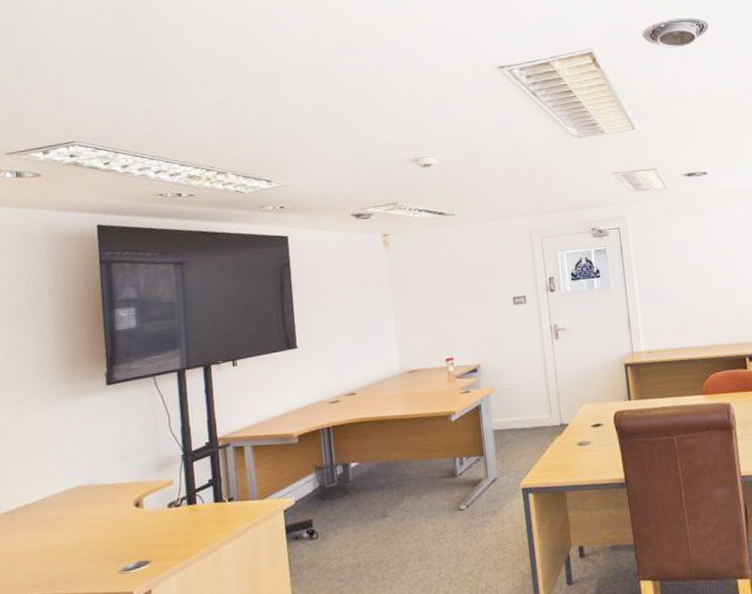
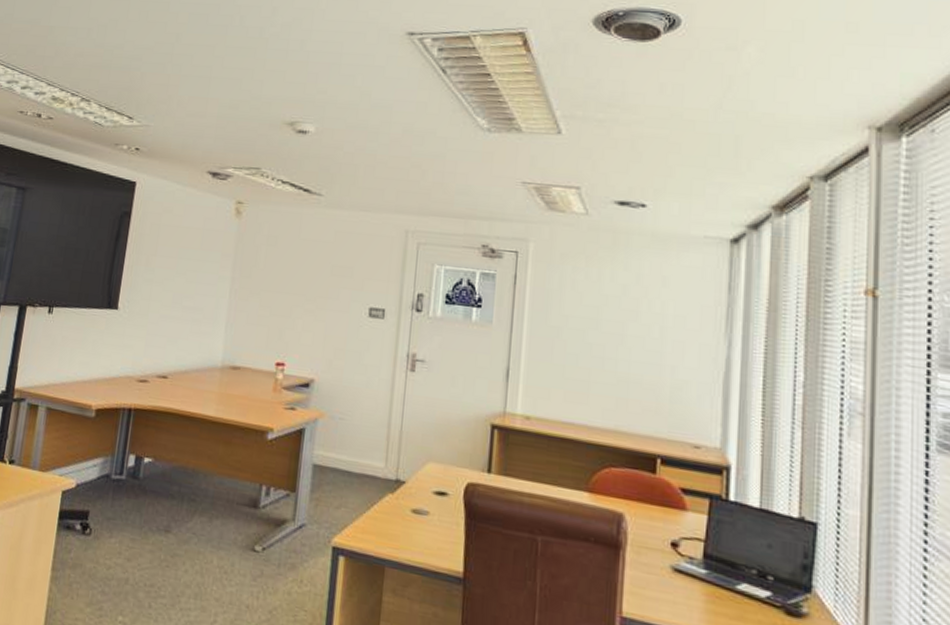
wastebasket: present [313,460,350,500] -> none [103,446,144,495]

